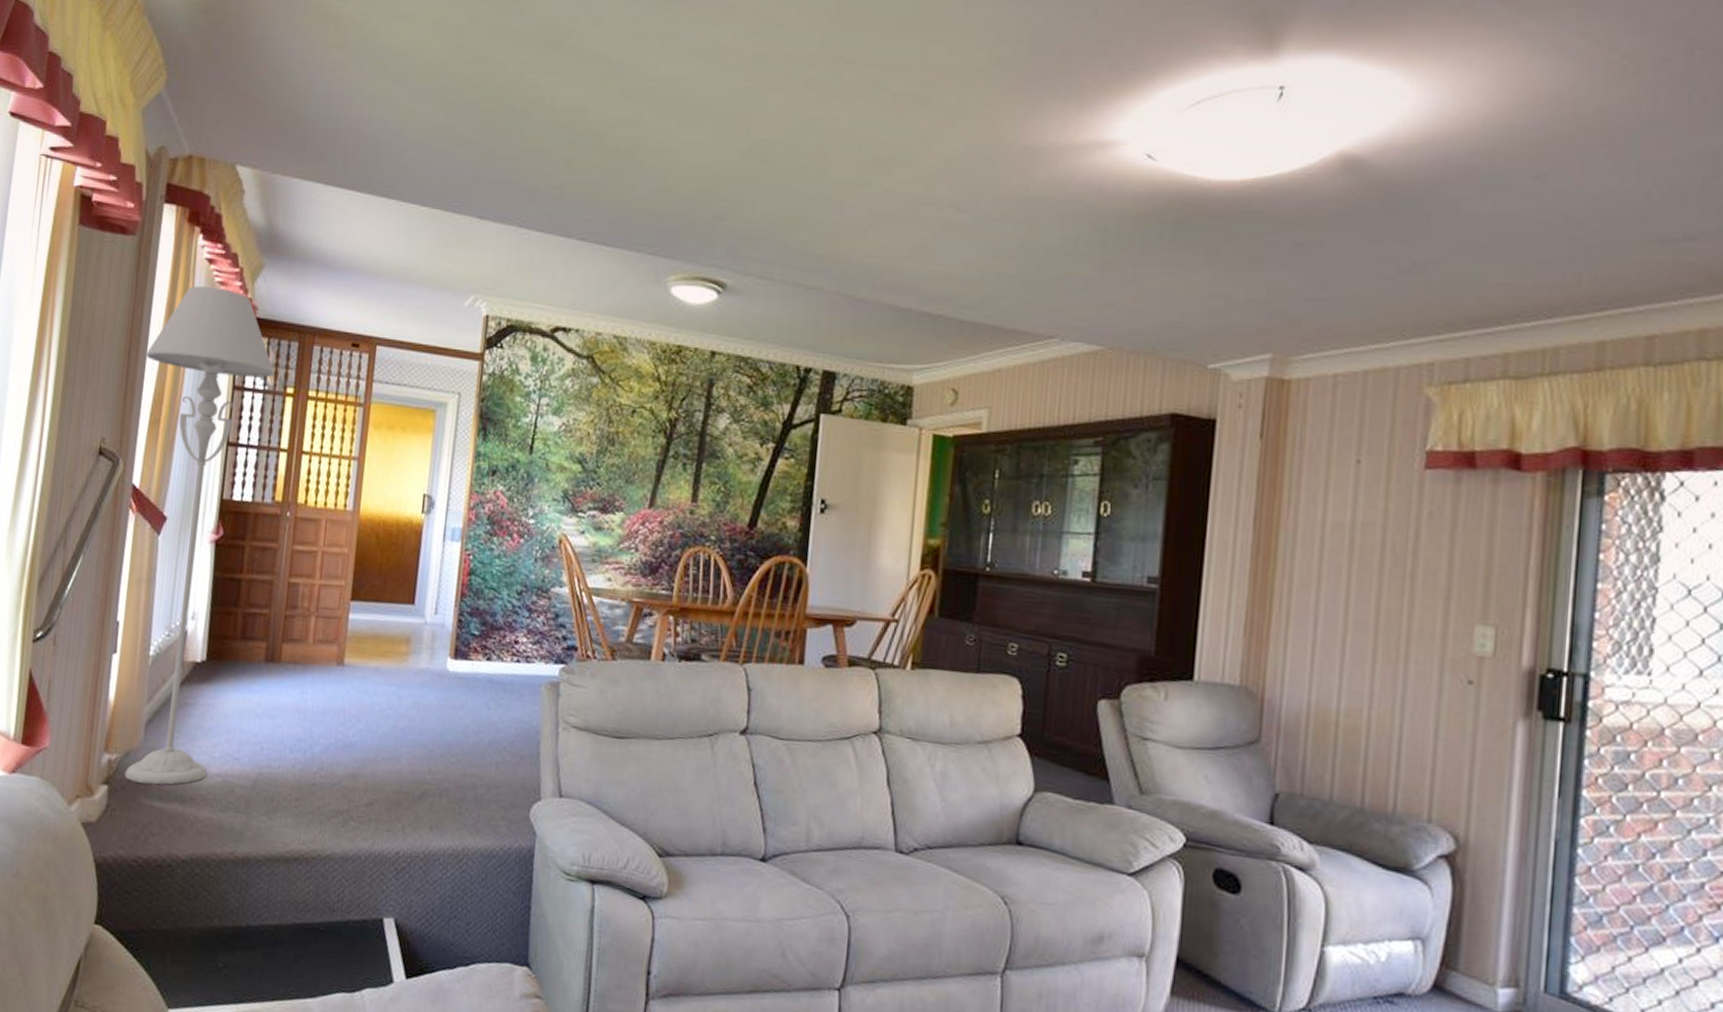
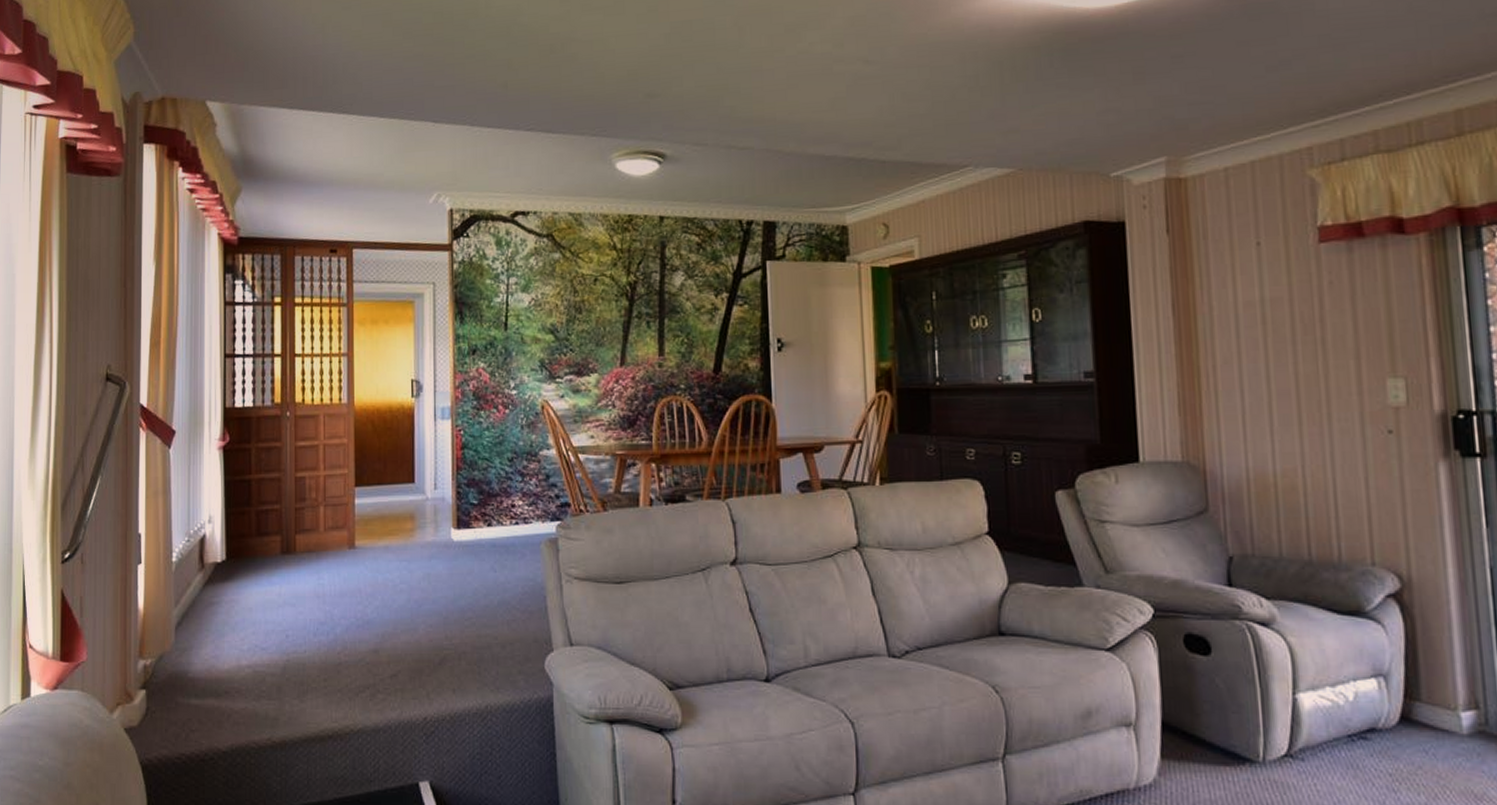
floor lamp: present [124,286,275,785] -> none [140,214,261,683]

